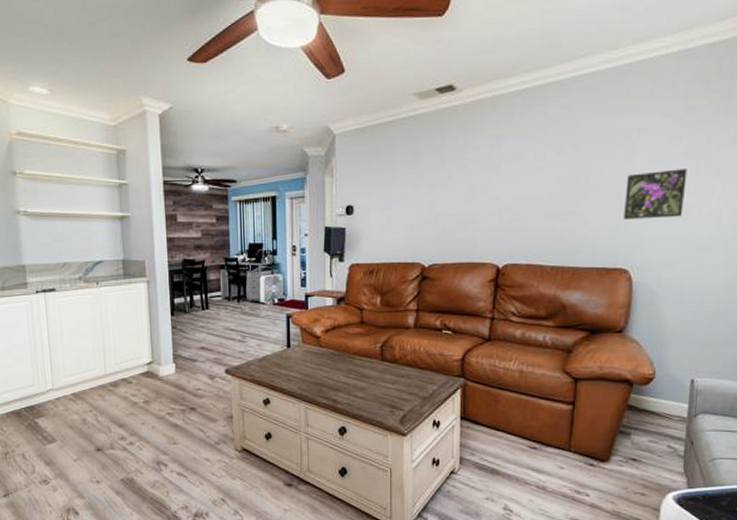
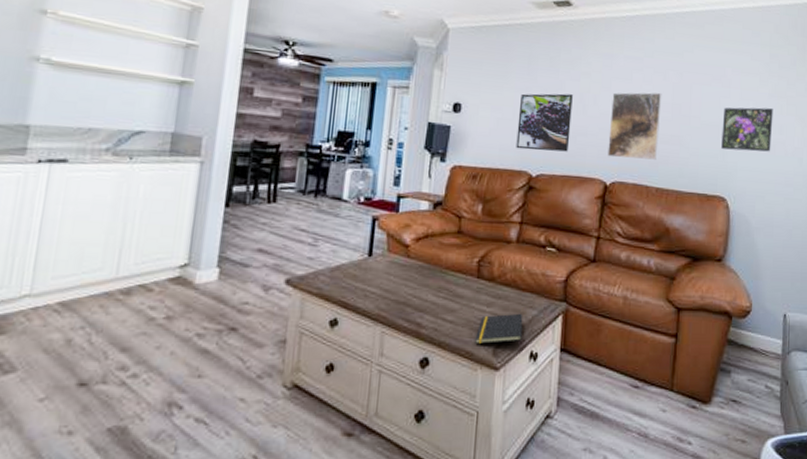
notepad: none [384,388,425,415] -> present [475,313,523,344]
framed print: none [408,183,461,243] -> present [516,93,573,152]
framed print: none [499,168,556,241] -> present [607,92,662,160]

